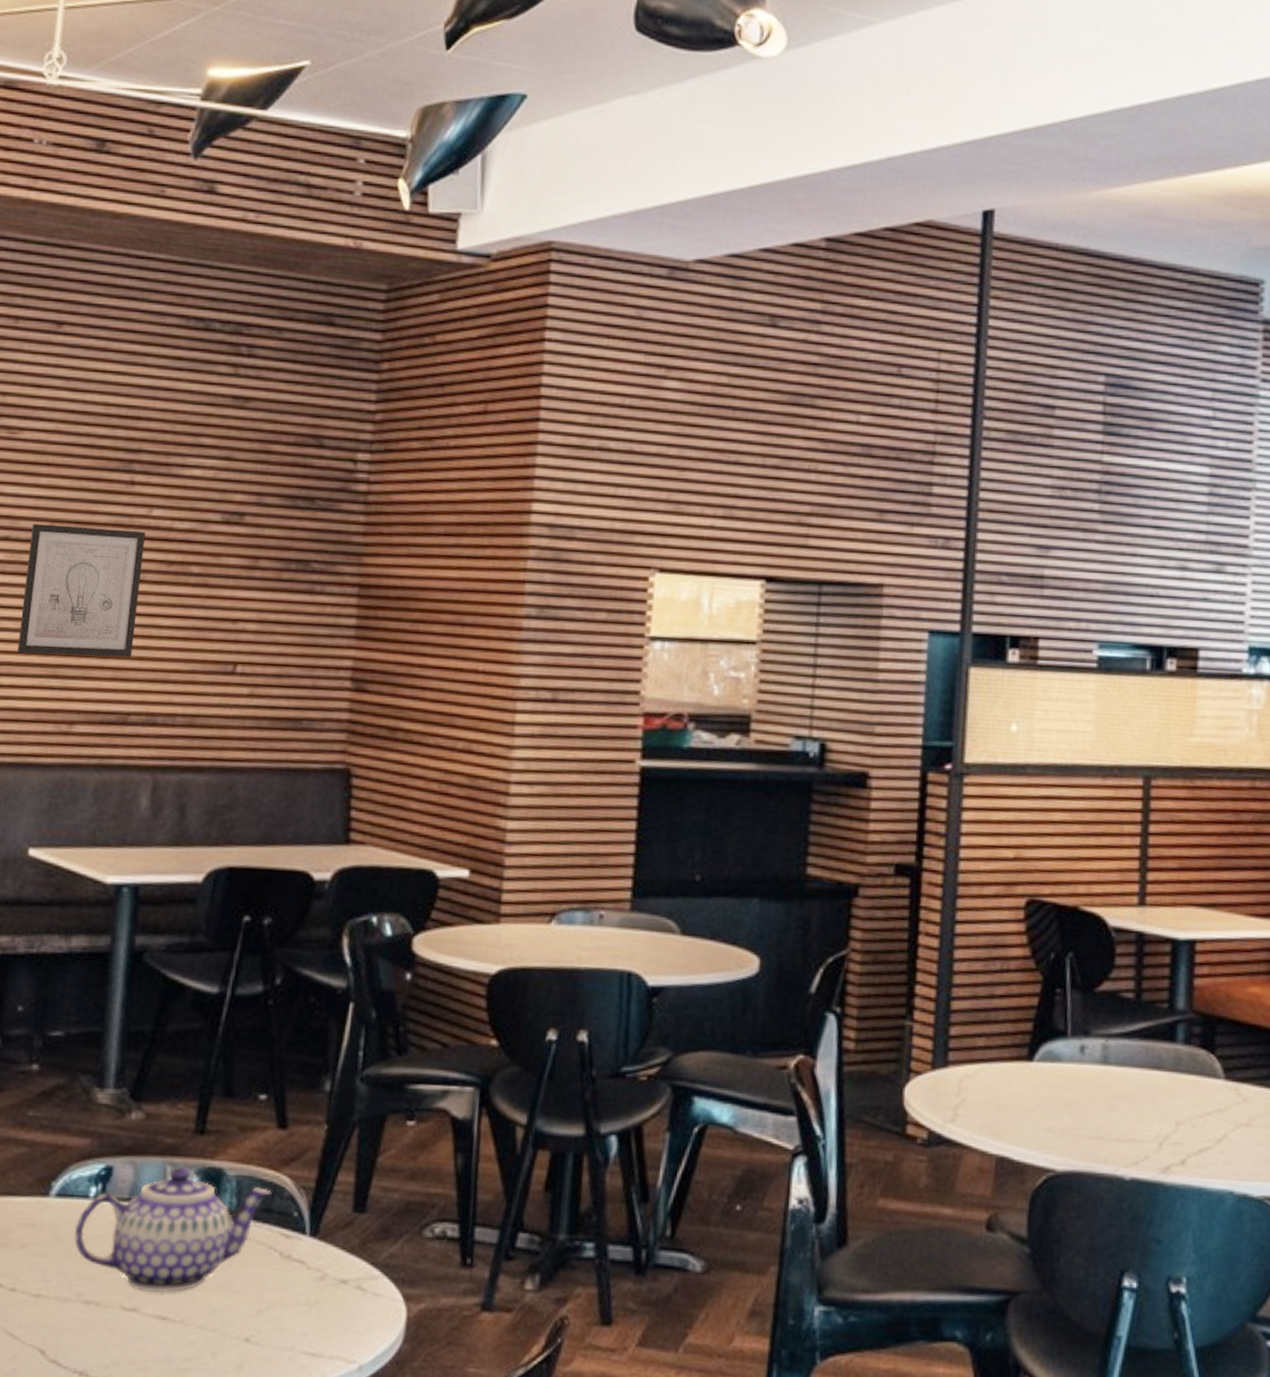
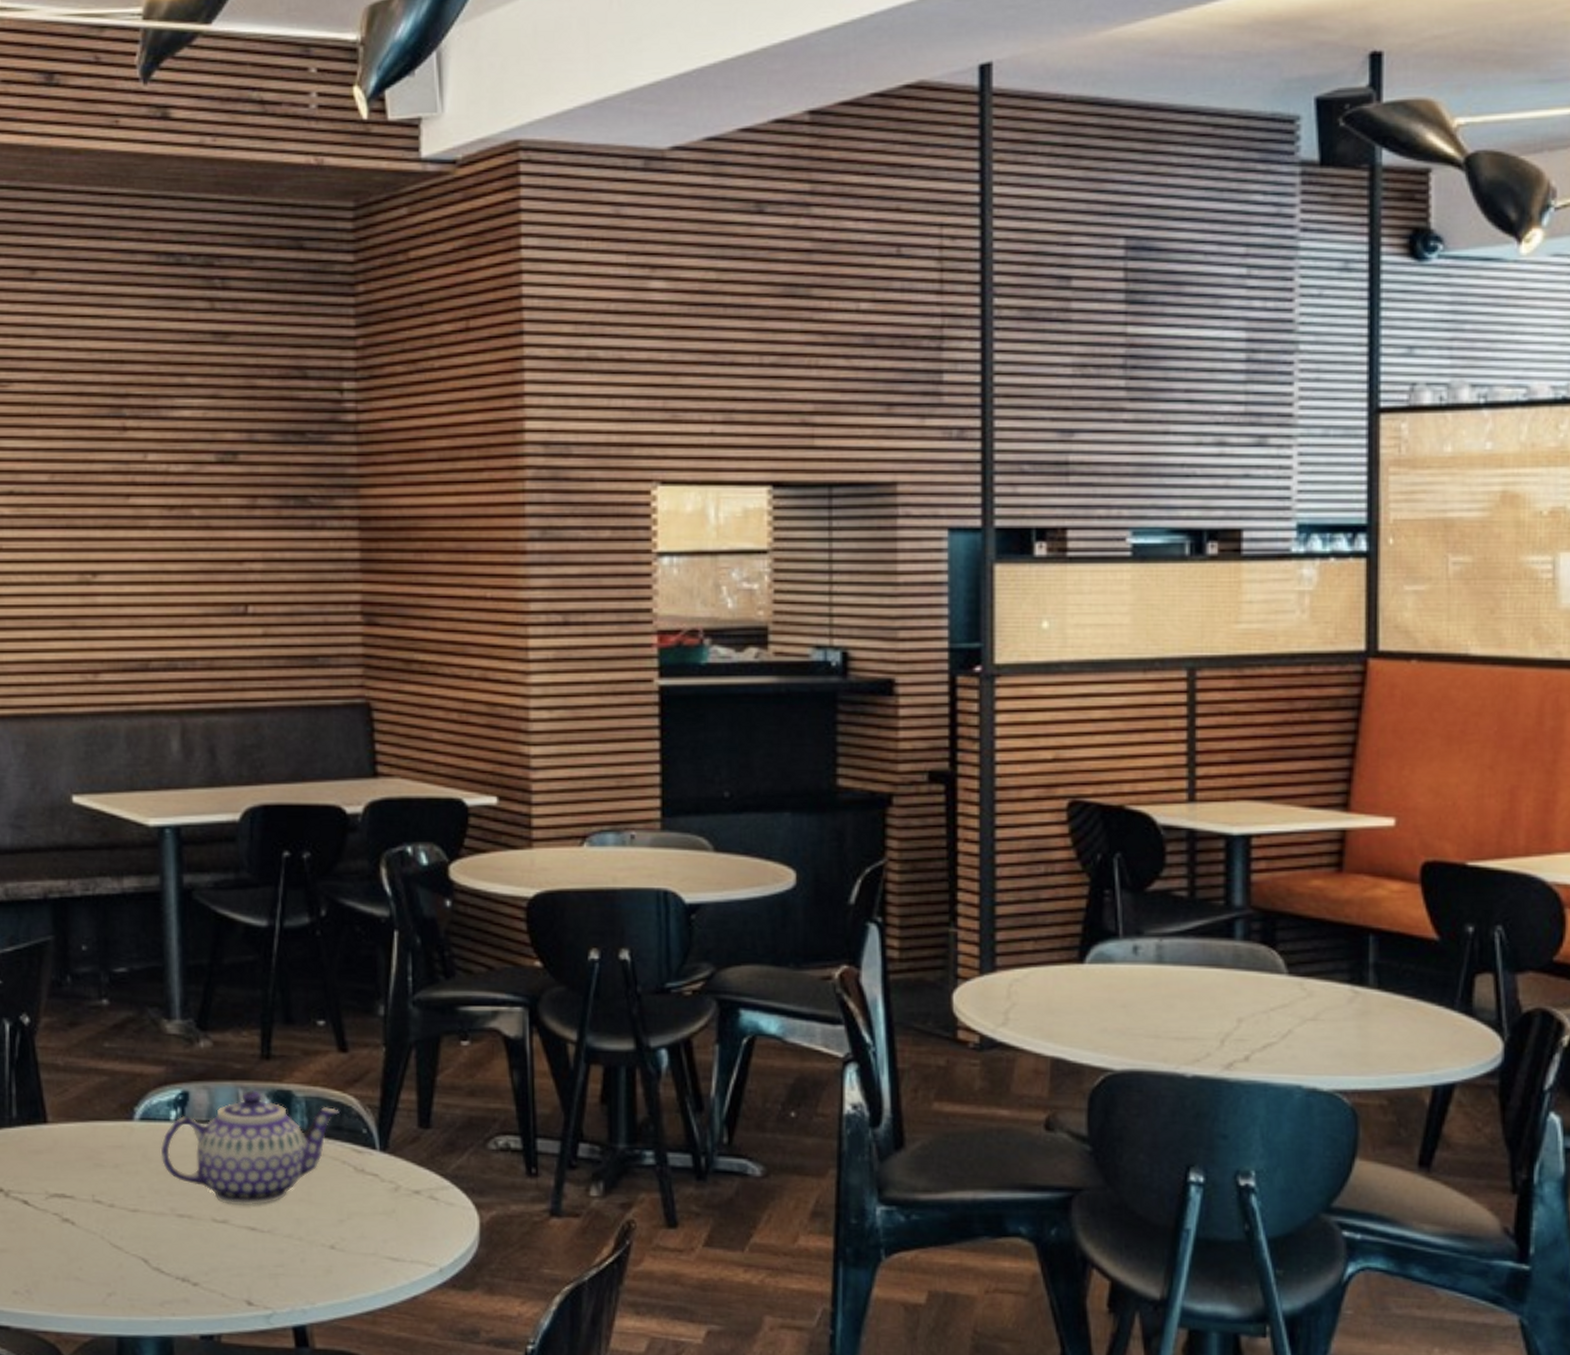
wall art: present [17,523,145,658] -> none [33,476,146,607]

